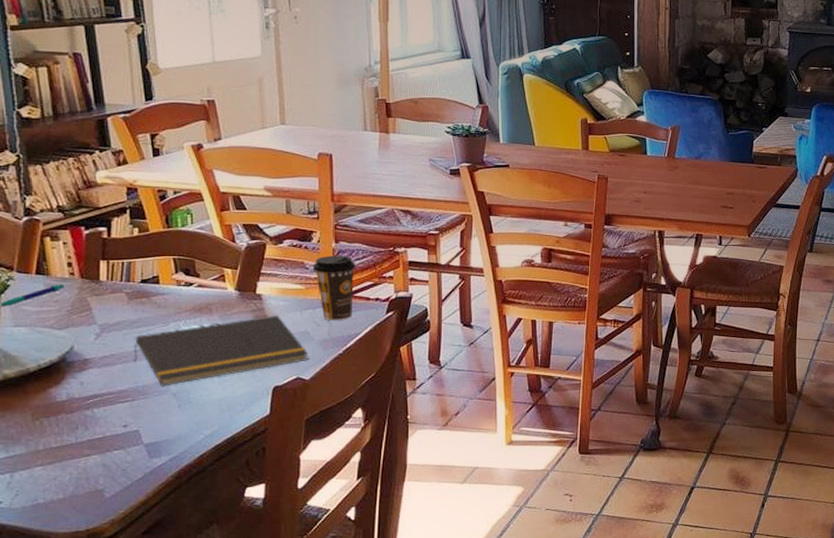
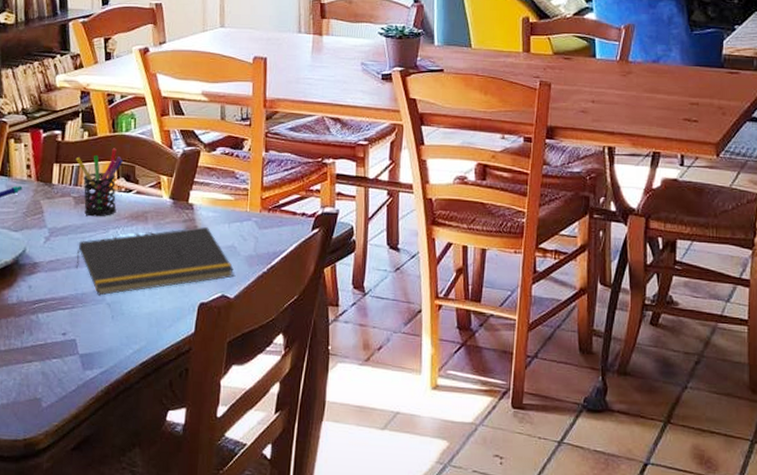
pen holder: none [125,243,181,311] -> present [75,148,123,217]
coffee cup: present [312,255,356,320] -> none [242,165,285,236]

